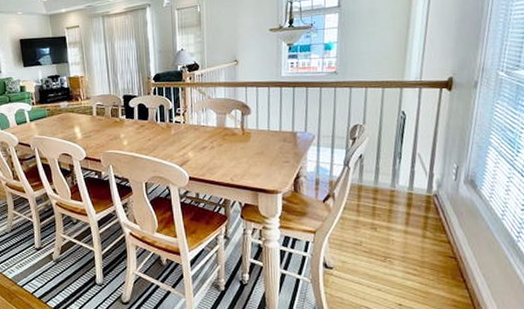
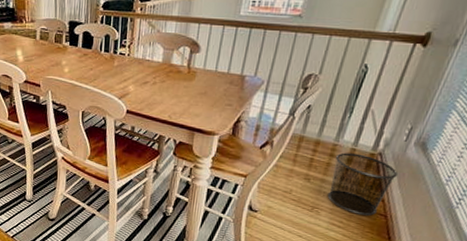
waste bin: none [395,197,456,260] -> present [327,152,398,216]

